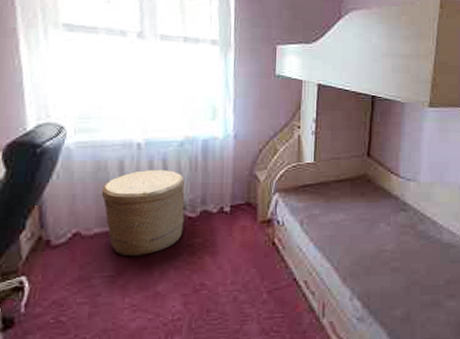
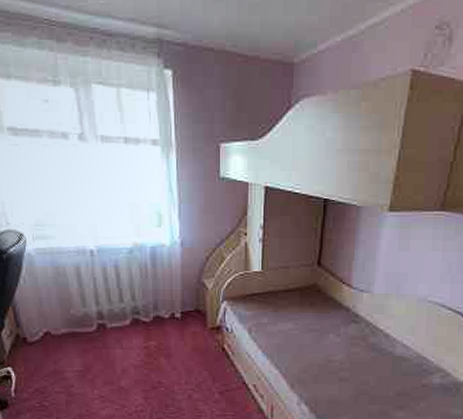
basket: present [101,170,185,257] -> none [63,276,140,355]

